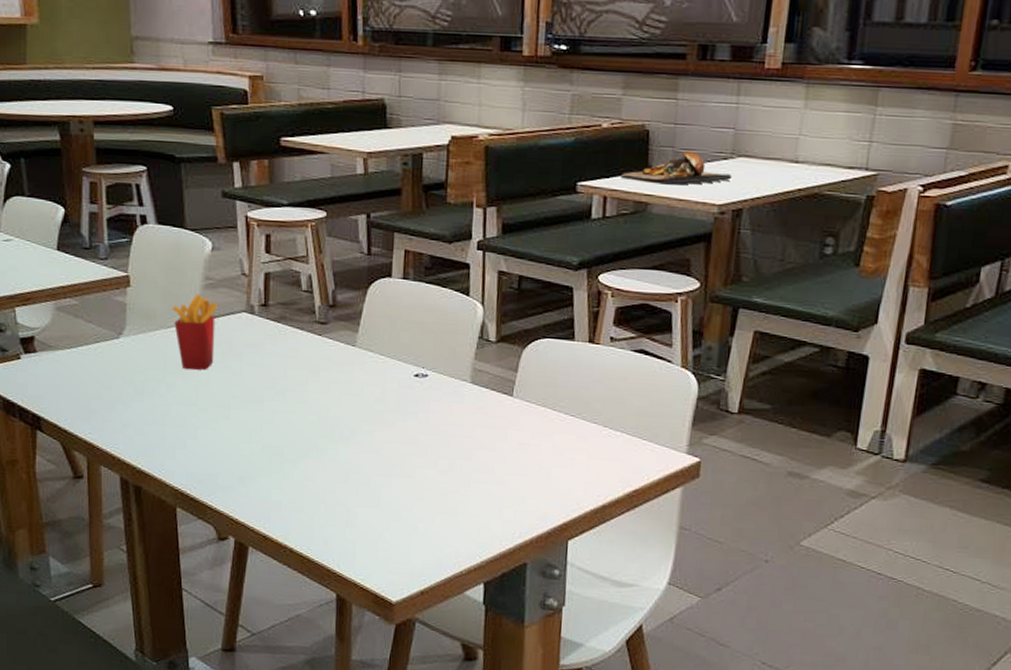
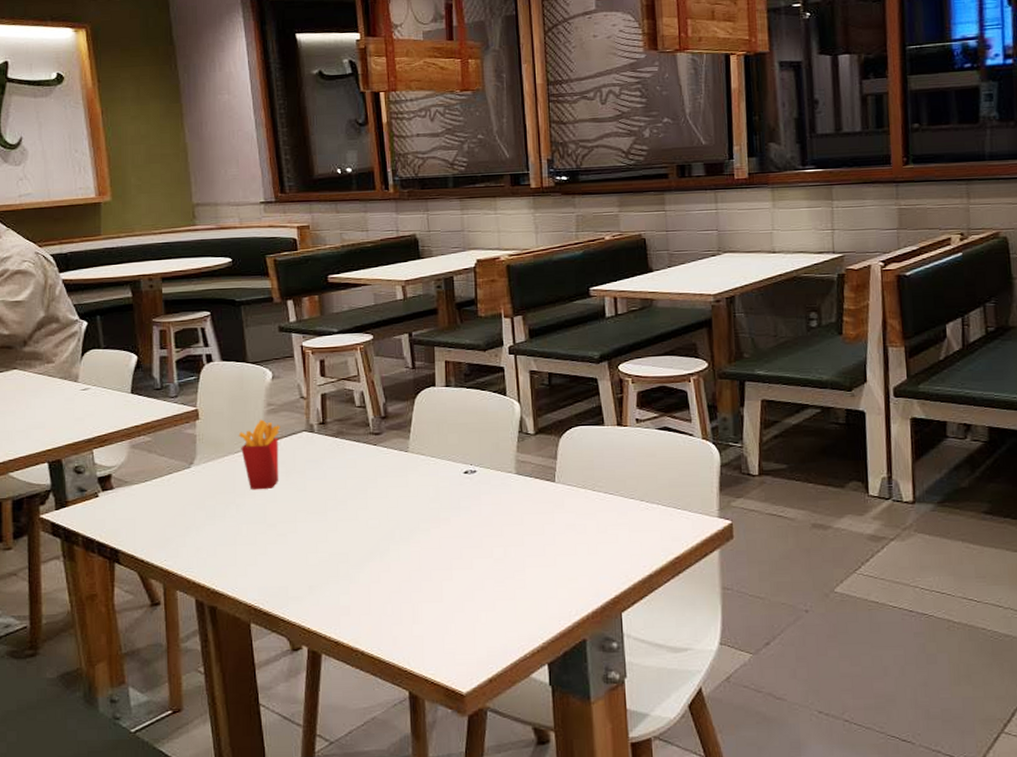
food tray: present [620,150,732,185] -> none [625,252,721,283]

